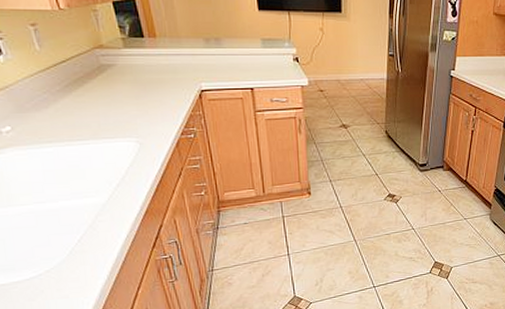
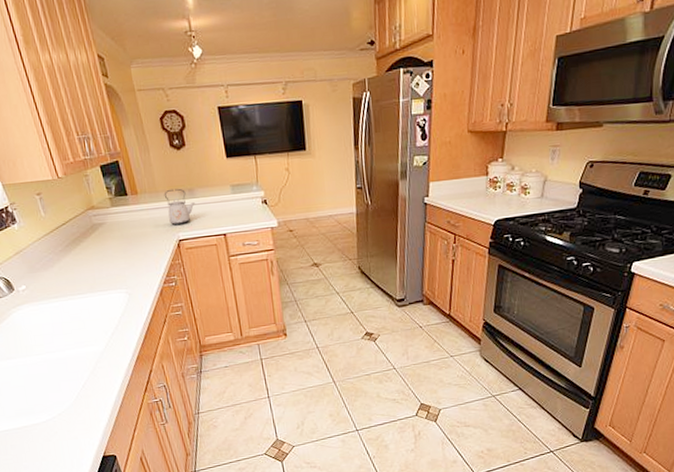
kettle: none [186,36,221,75] -> present [164,188,195,226]

